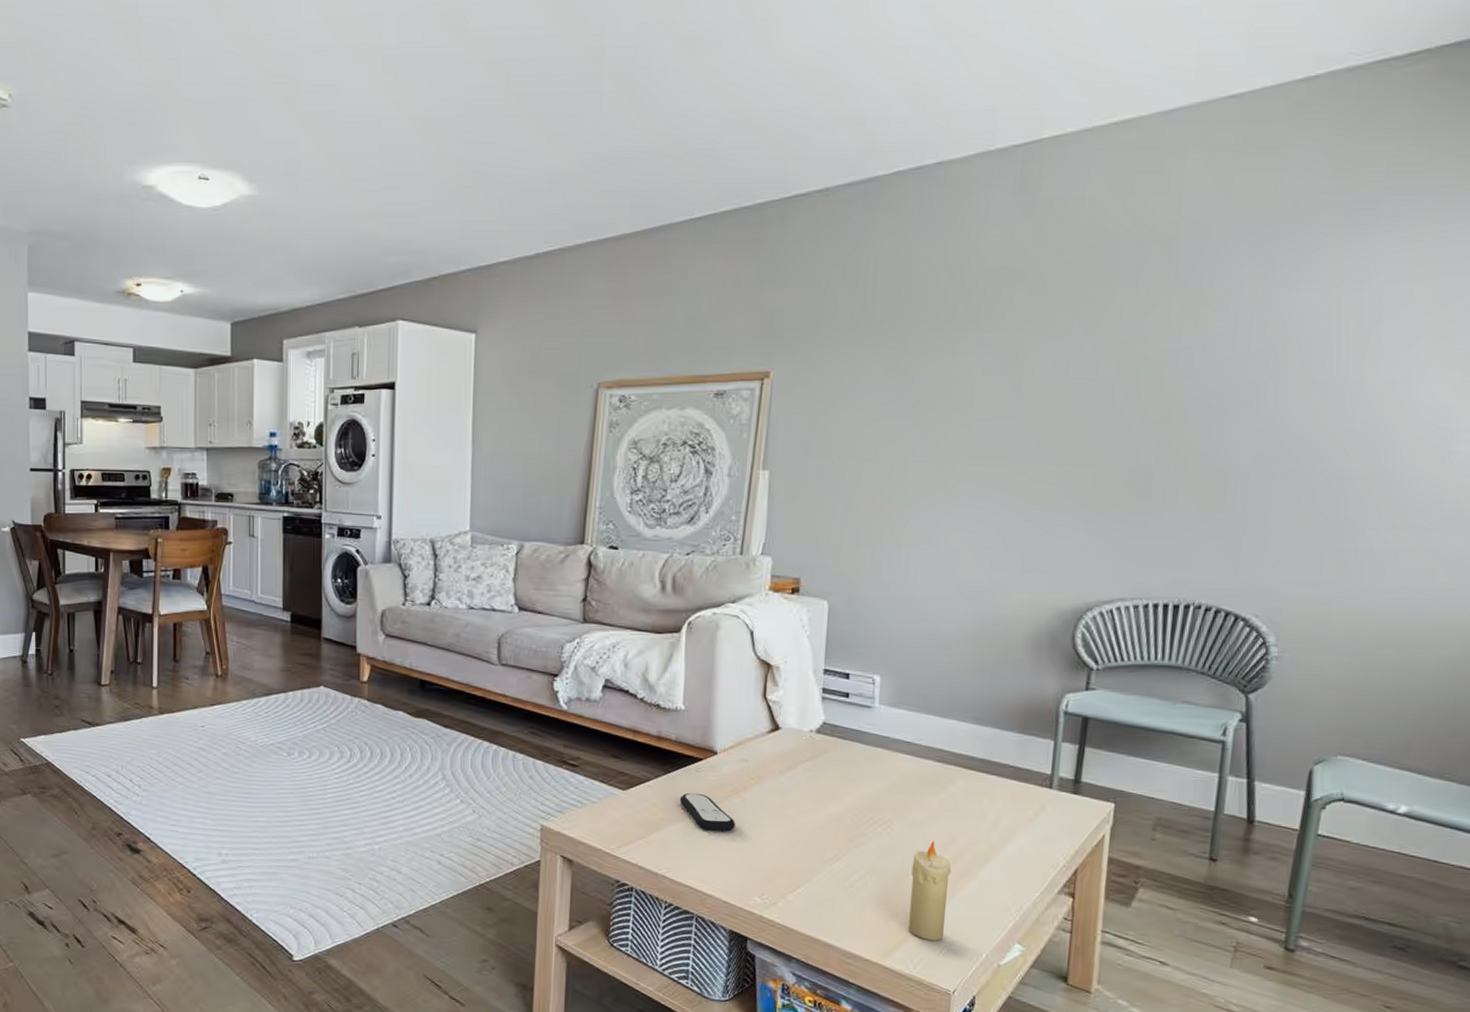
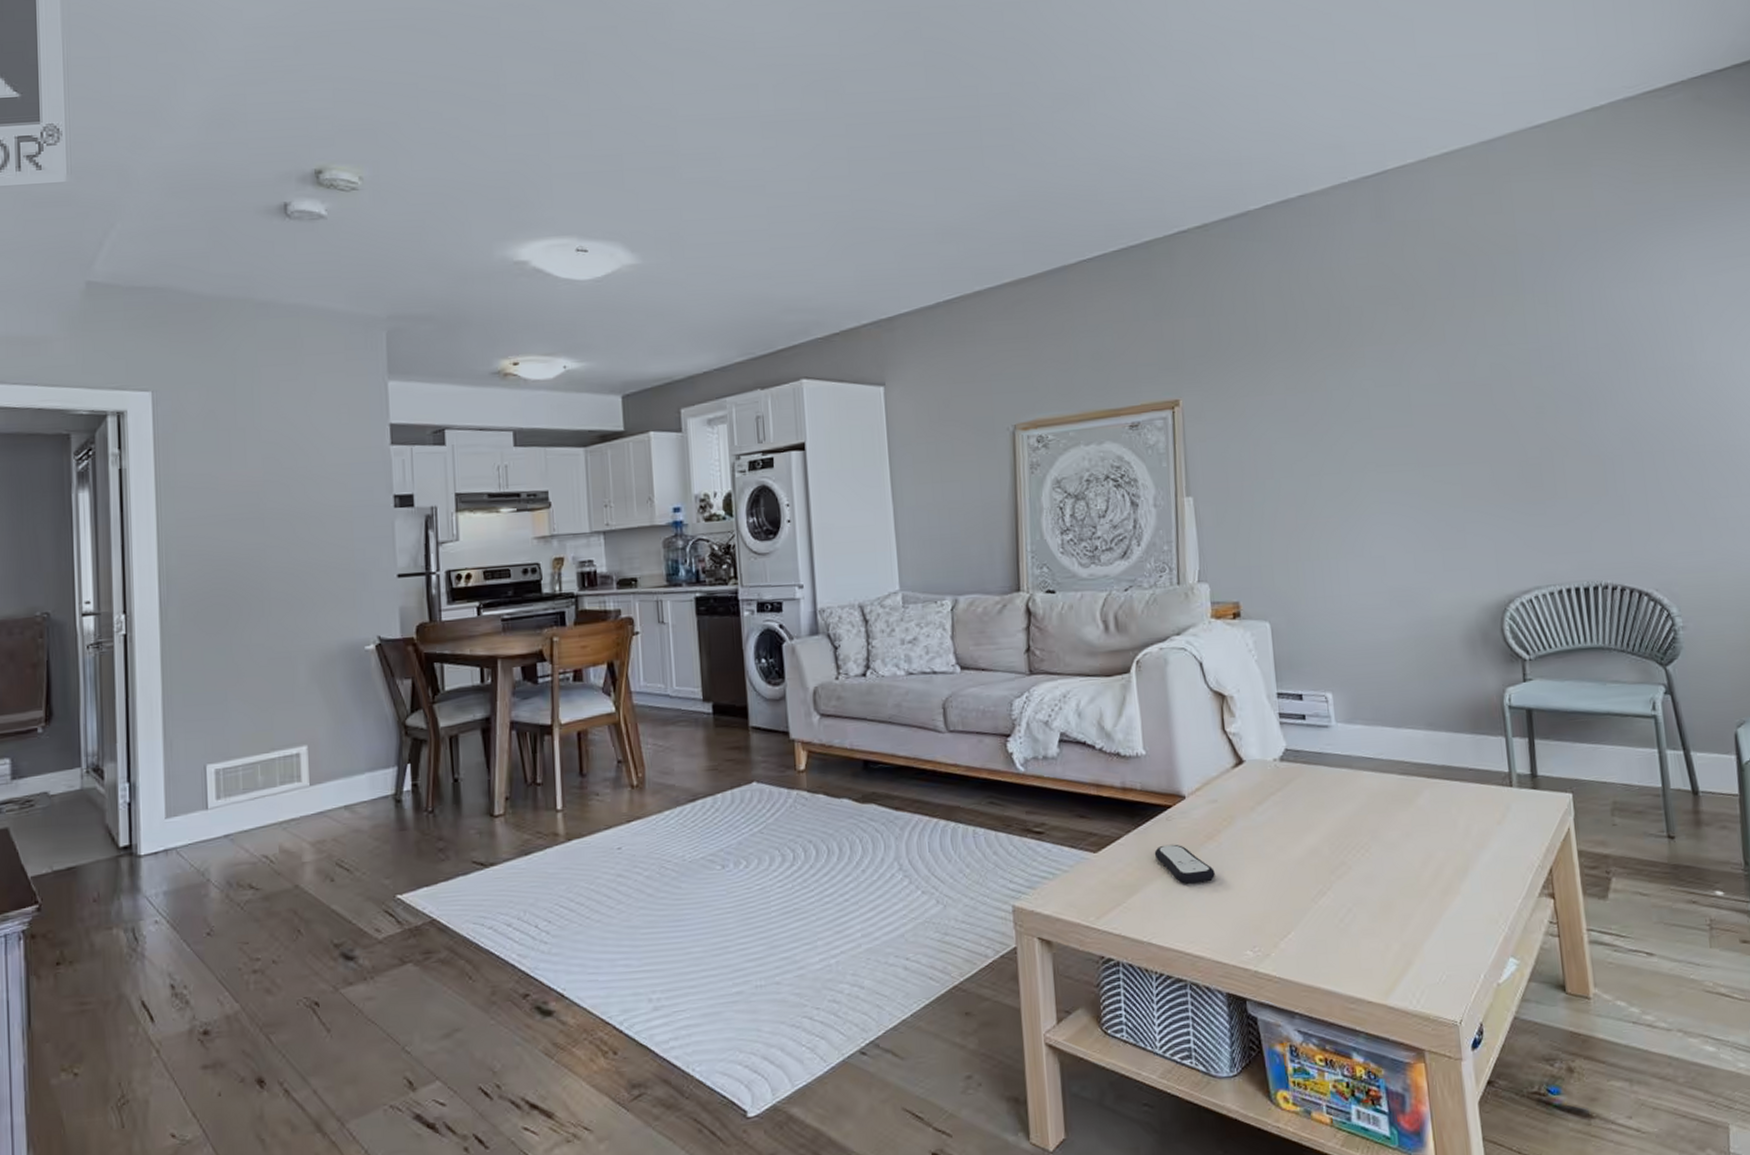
candle: present [908,841,952,941] -> none [1396,860,1440,969]

